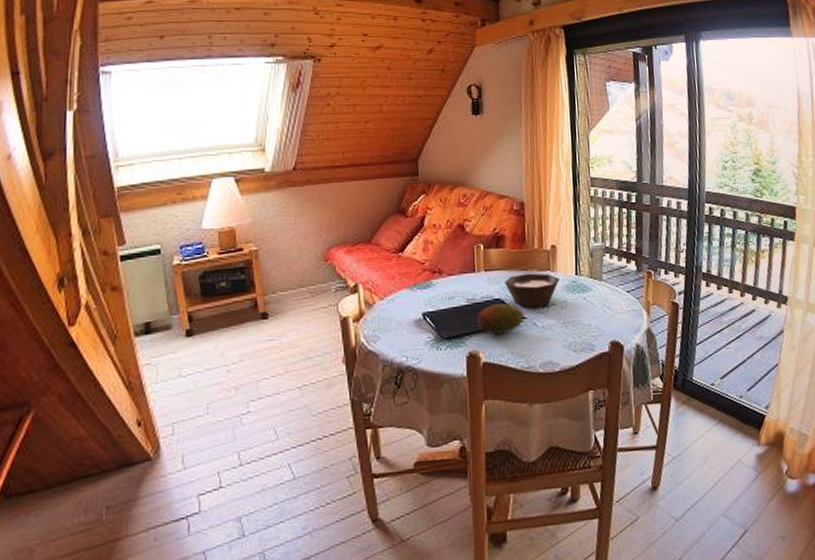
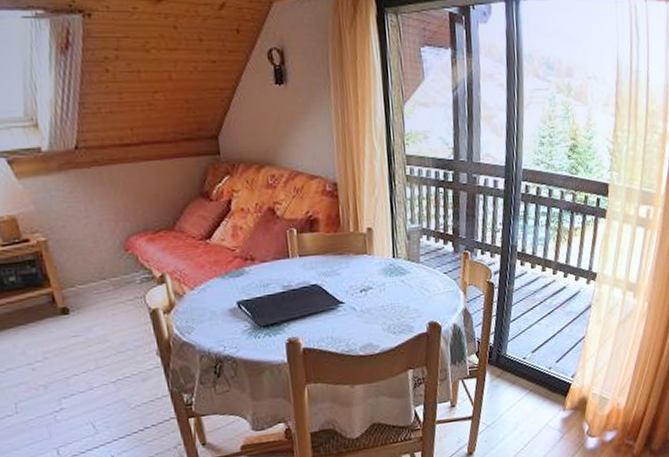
fruit: present [476,304,524,336] -> none [293,289,343,322]
bowl: present [504,273,560,308] -> none [320,257,377,293]

